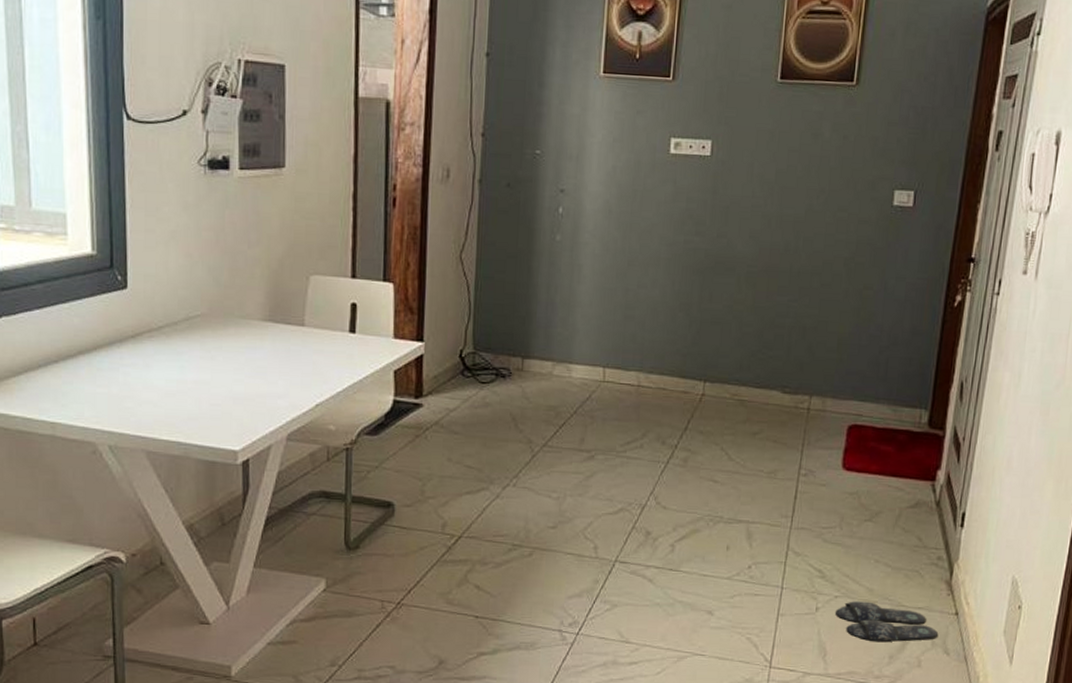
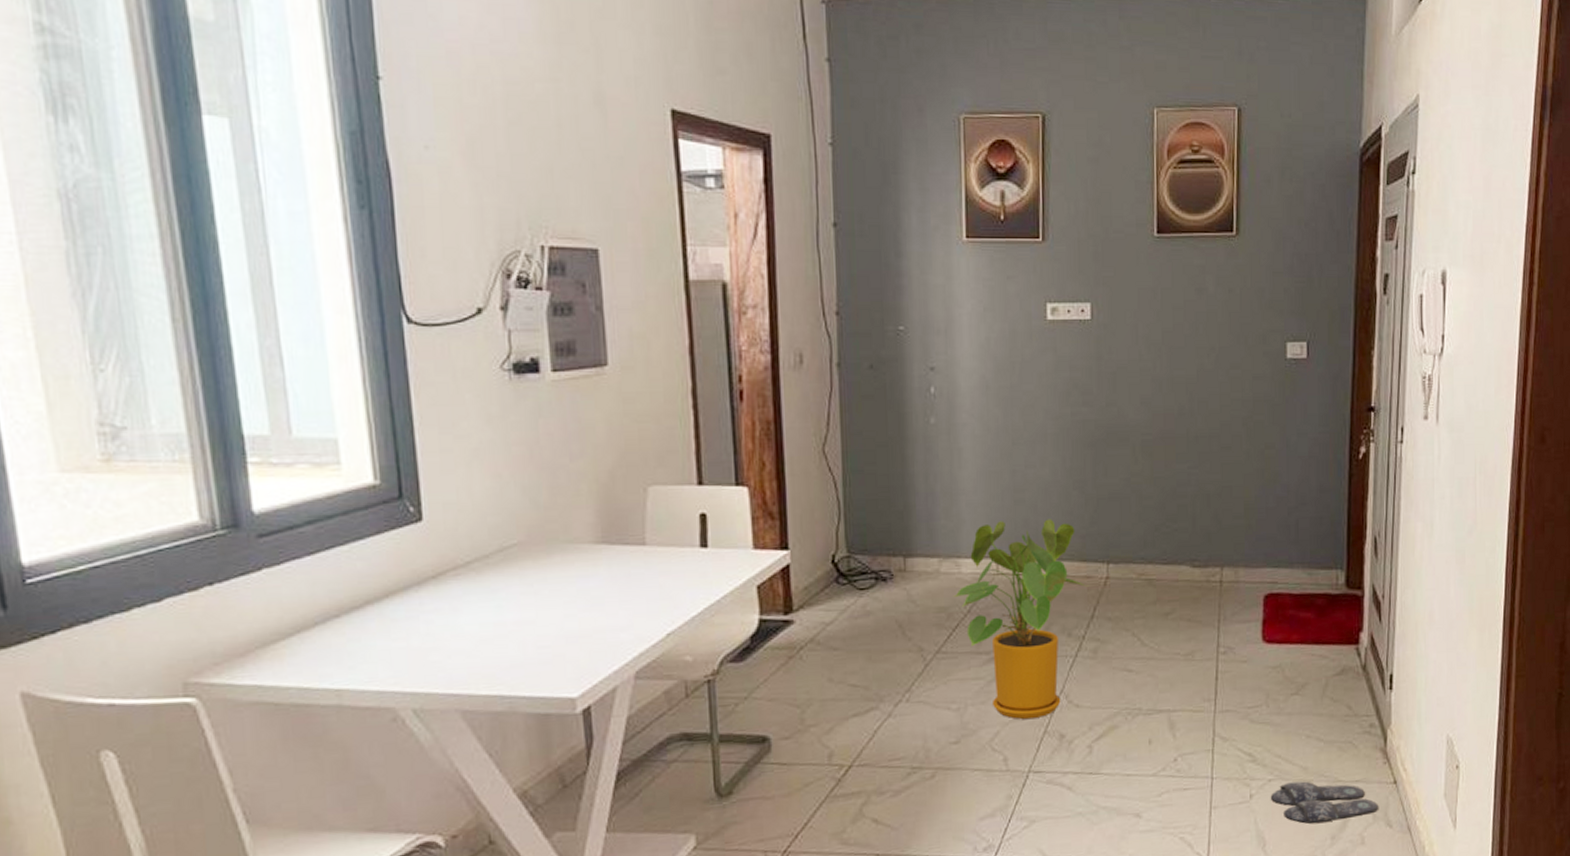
house plant: none [562,334,685,514] -> present [953,519,1089,719]

